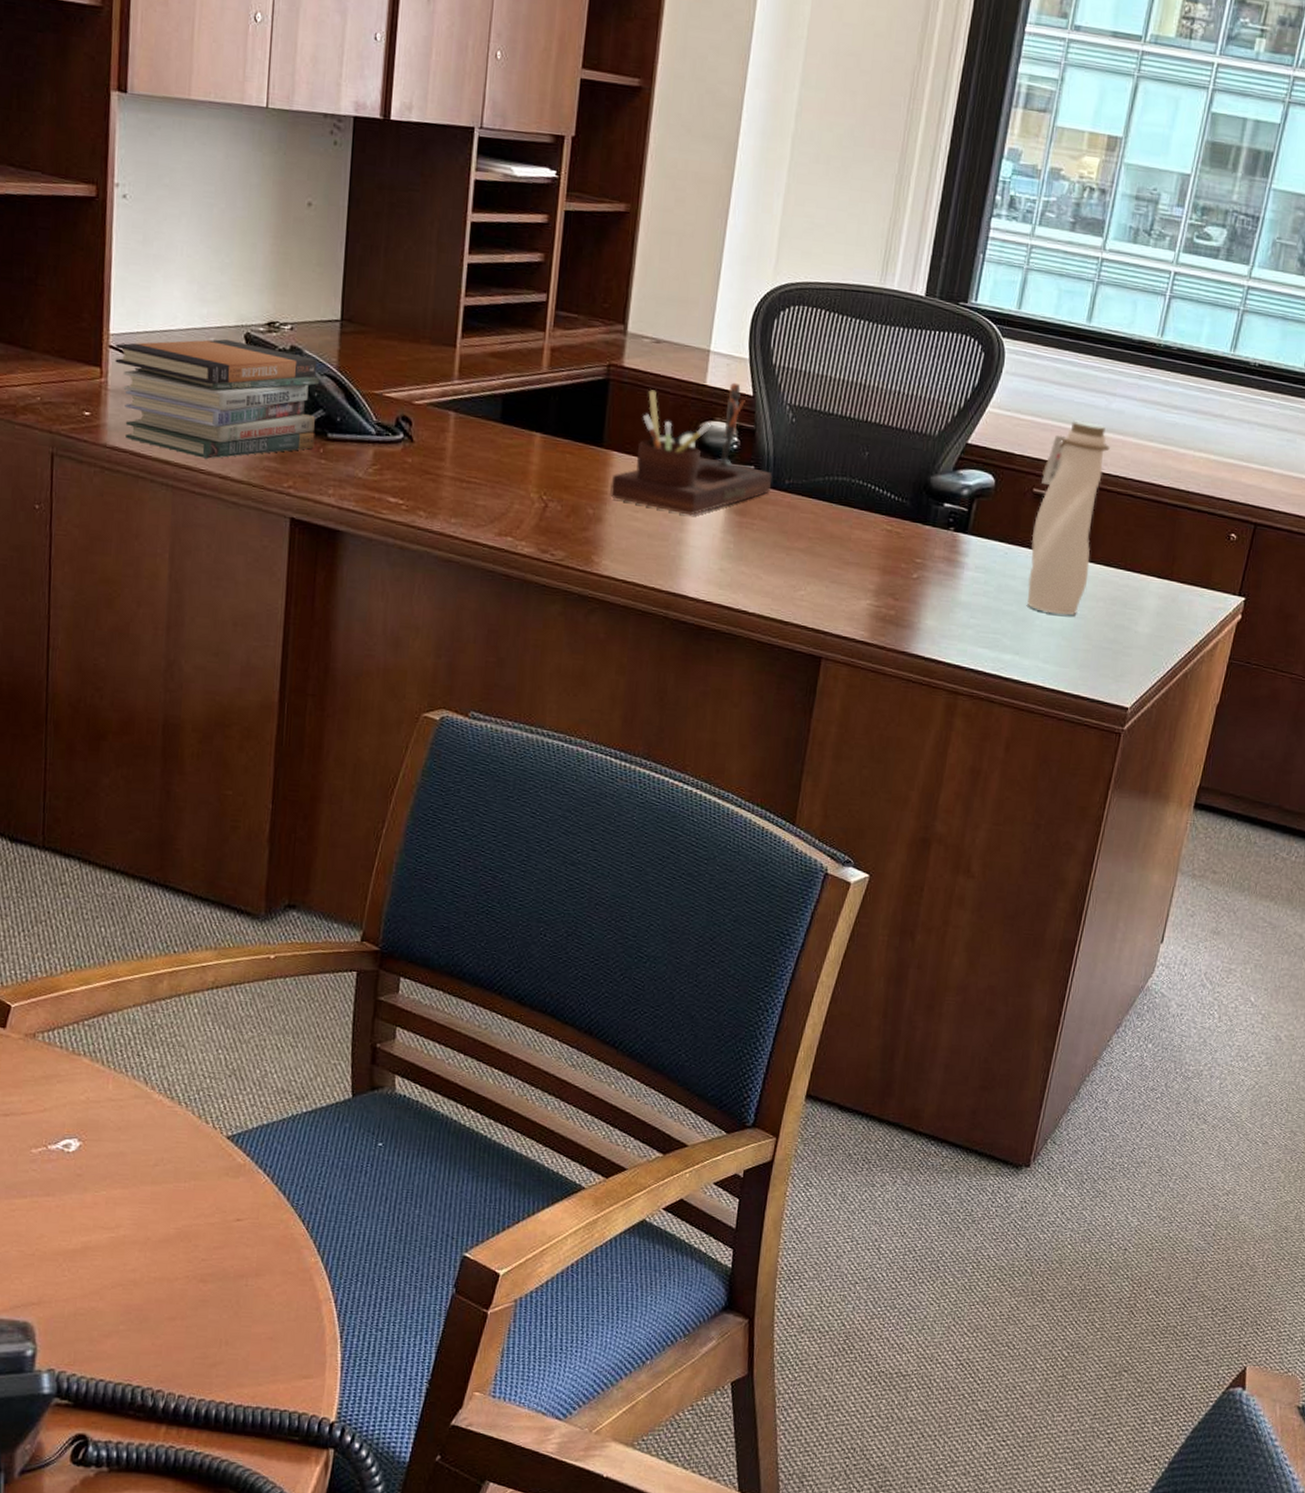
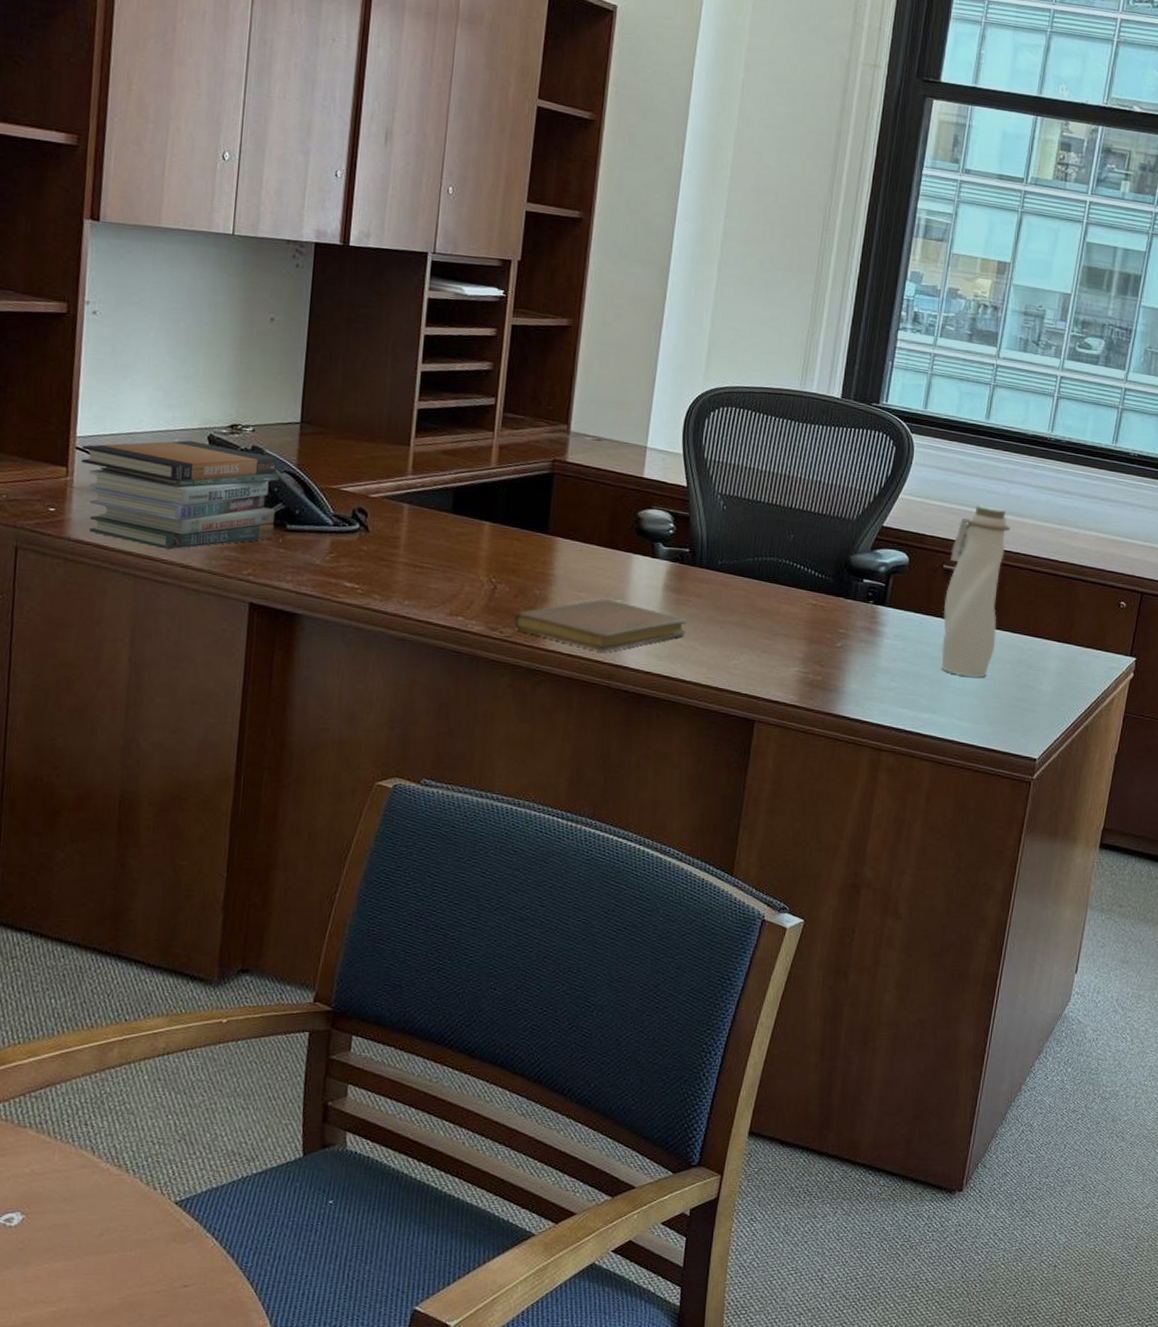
notebook: none [564,519,751,579] -> present [512,598,687,652]
desk organizer: present [610,382,773,516] -> none [555,475,706,594]

